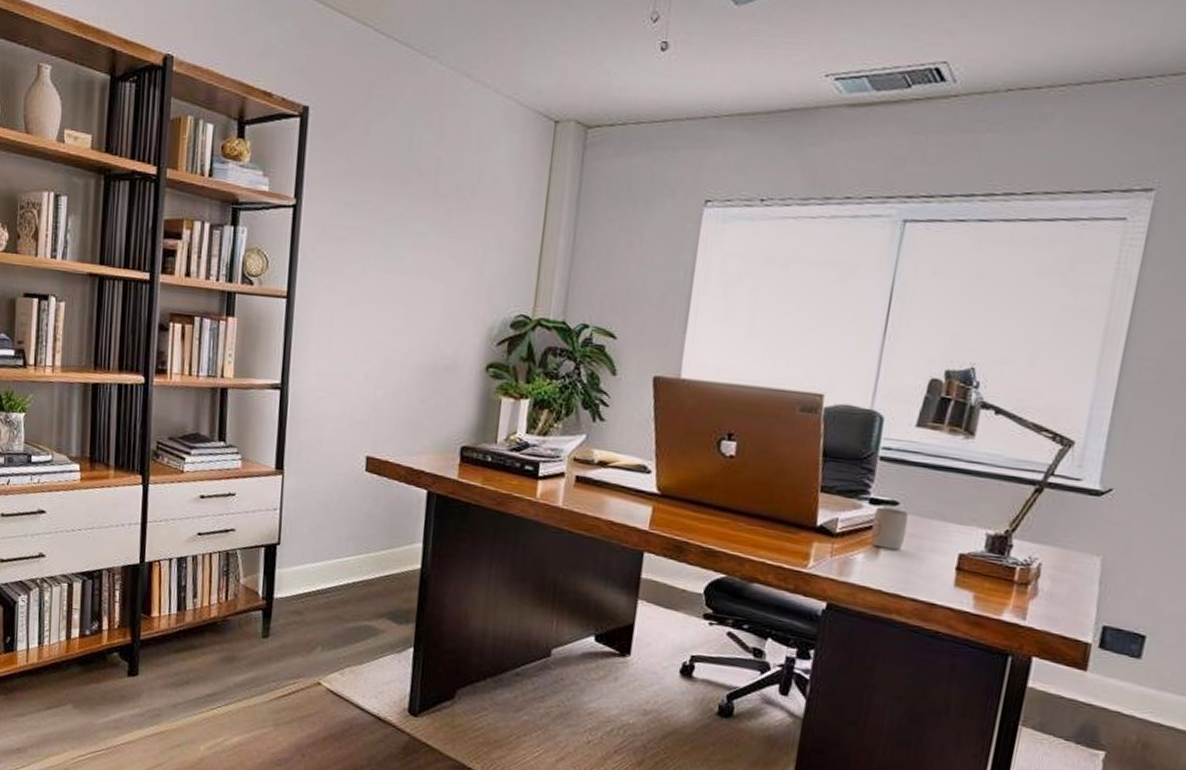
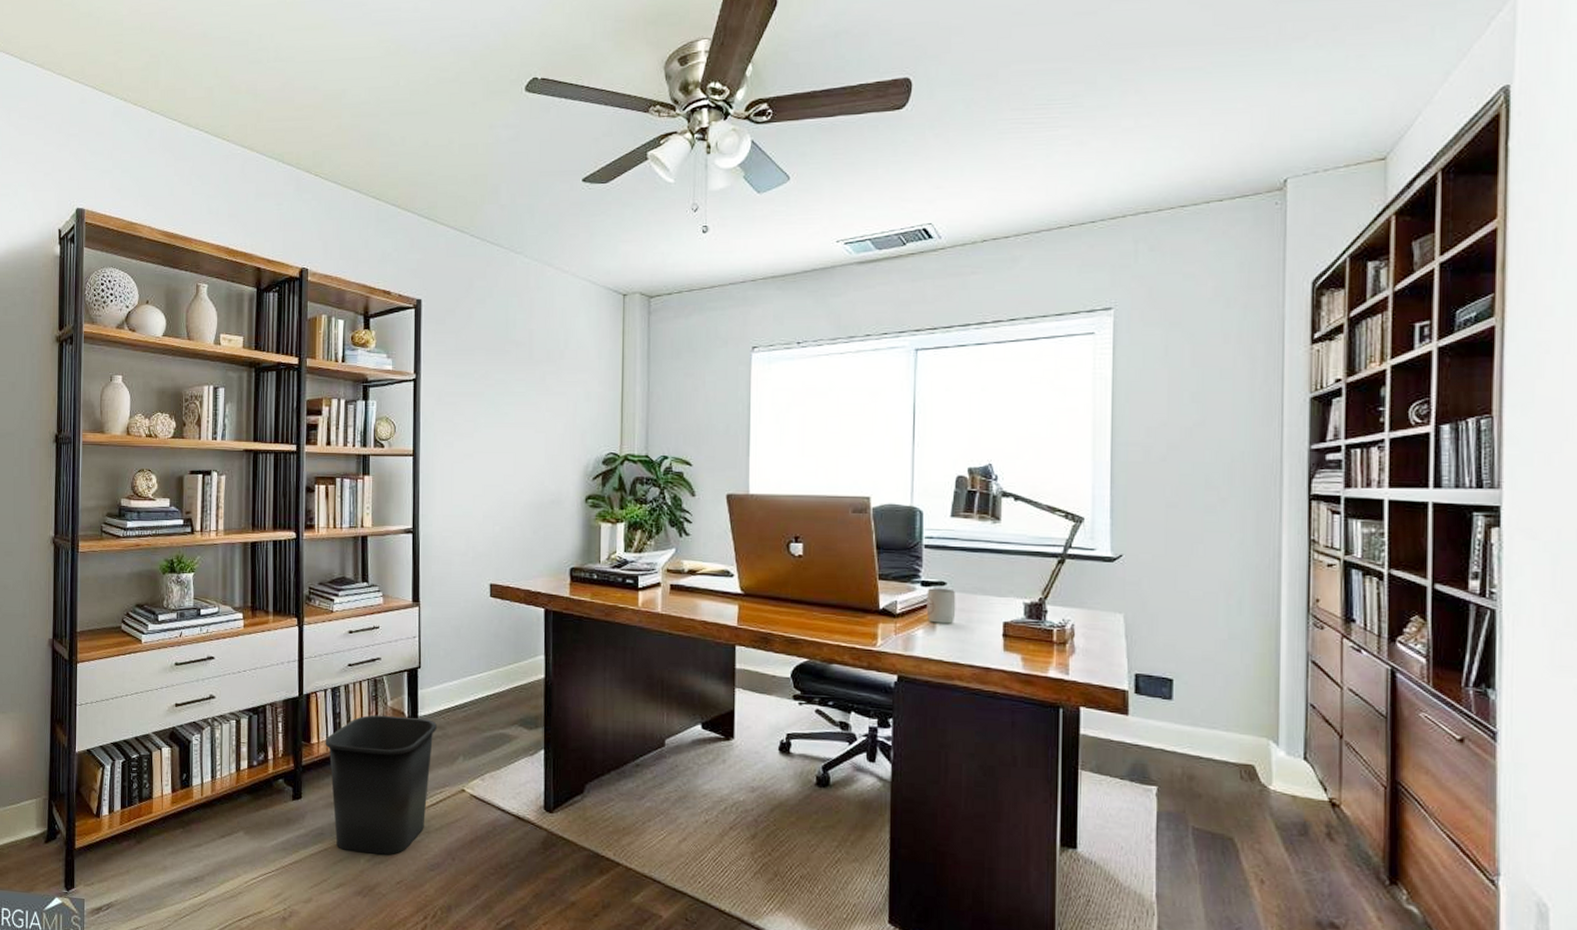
waste bin: none [167,591,294,745] -> present [325,714,437,855]

